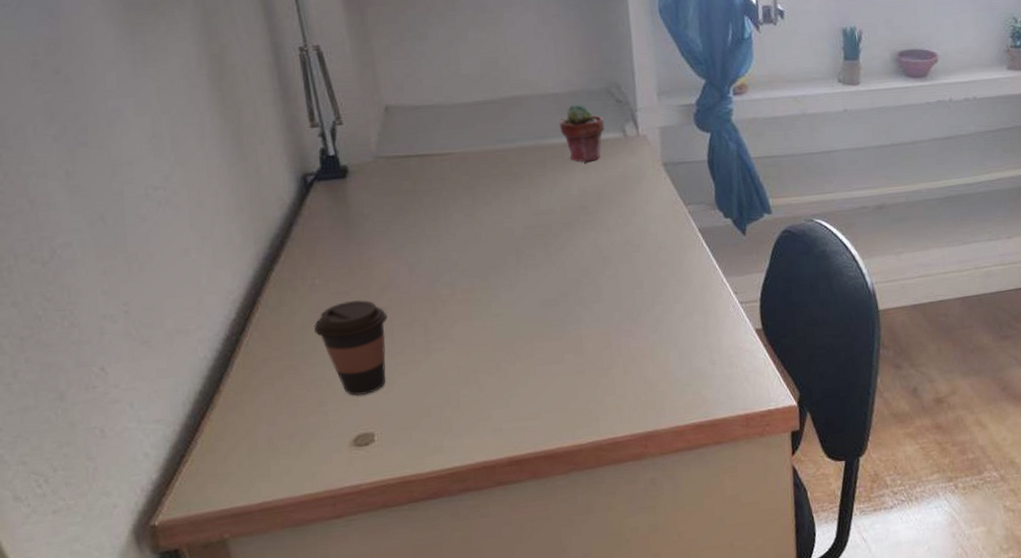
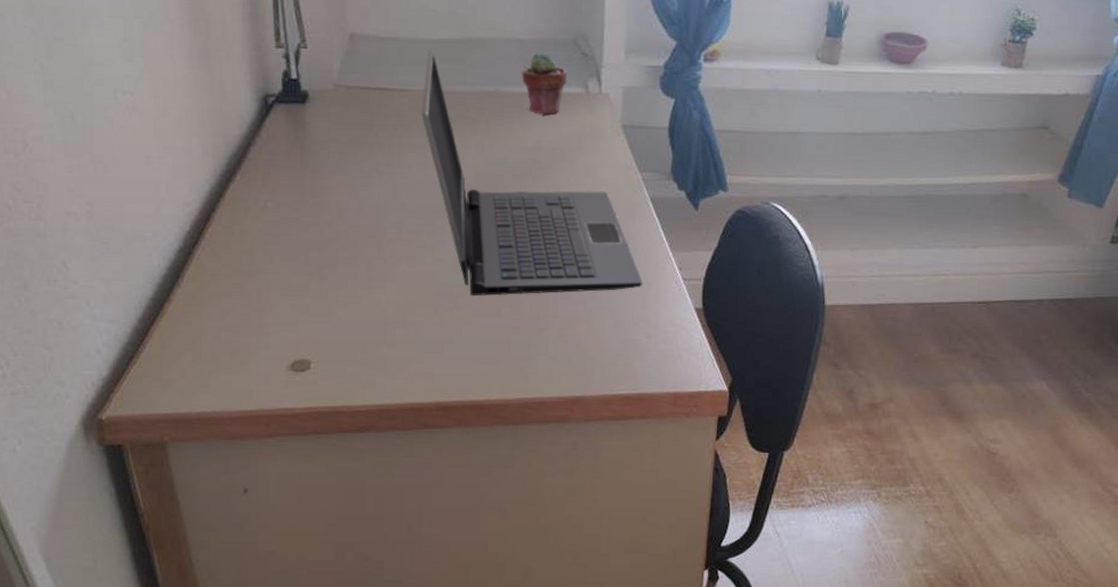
coffee cup: present [314,300,388,396] -> none [263,228,334,322]
laptop computer: none [463,112,701,347] -> present [421,49,643,296]

